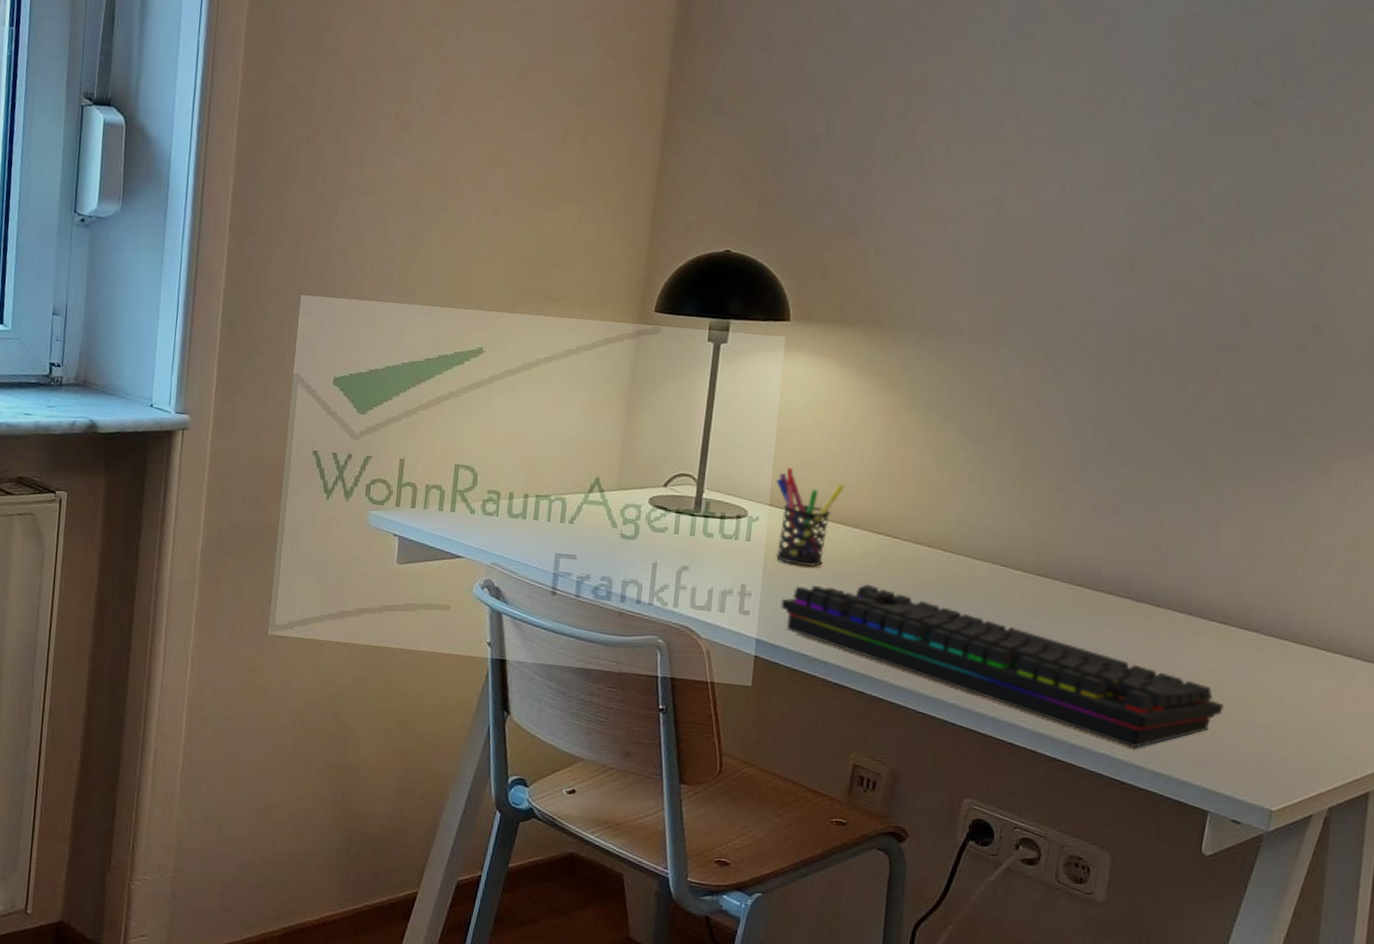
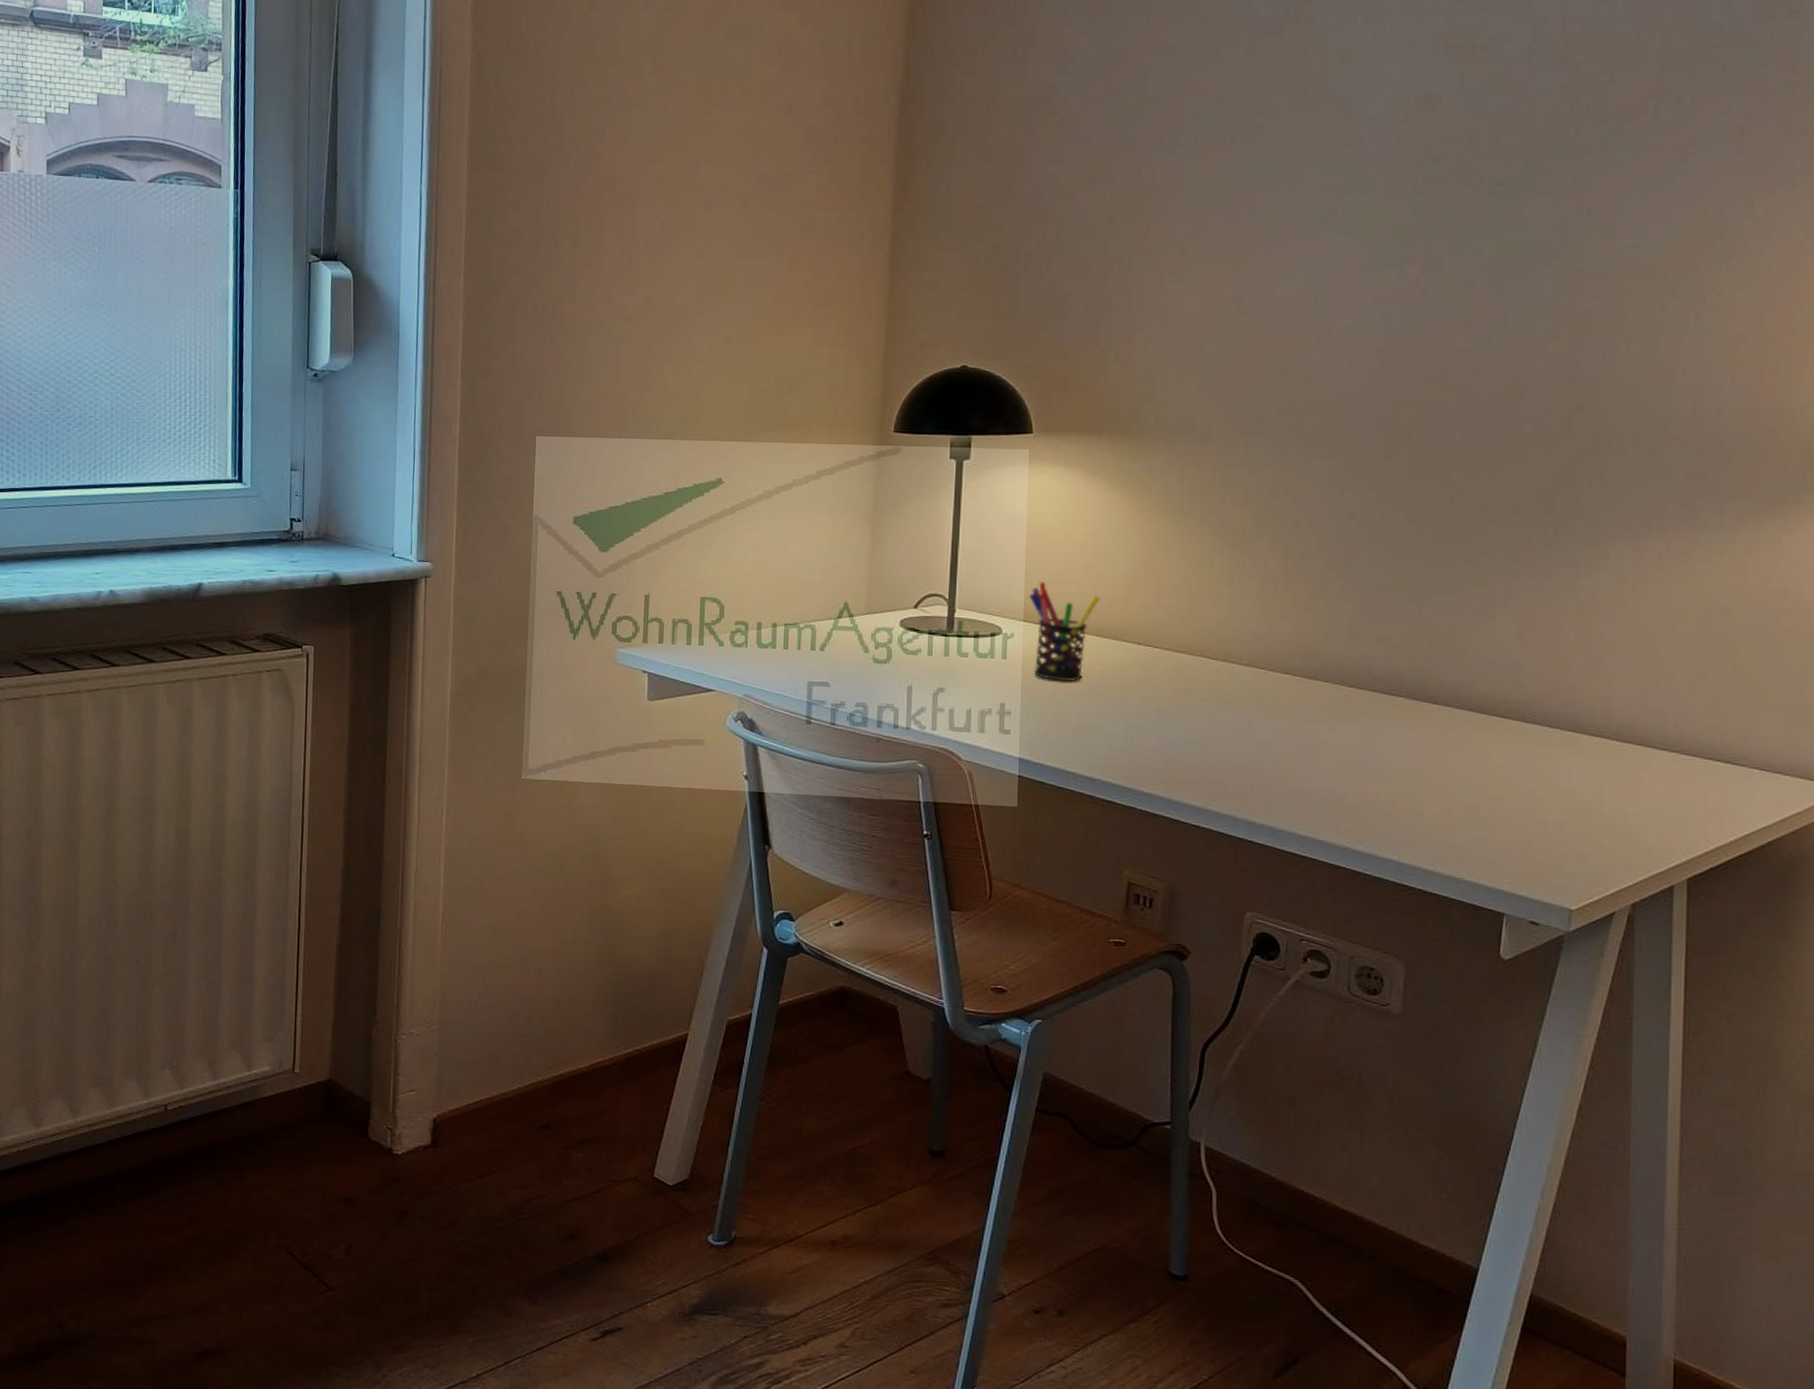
keyboard: present [780,584,1225,748] -> none [1042,696,1513,851]

